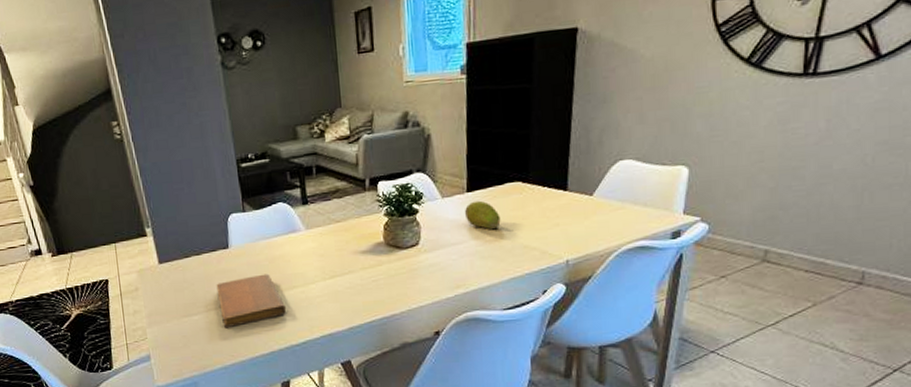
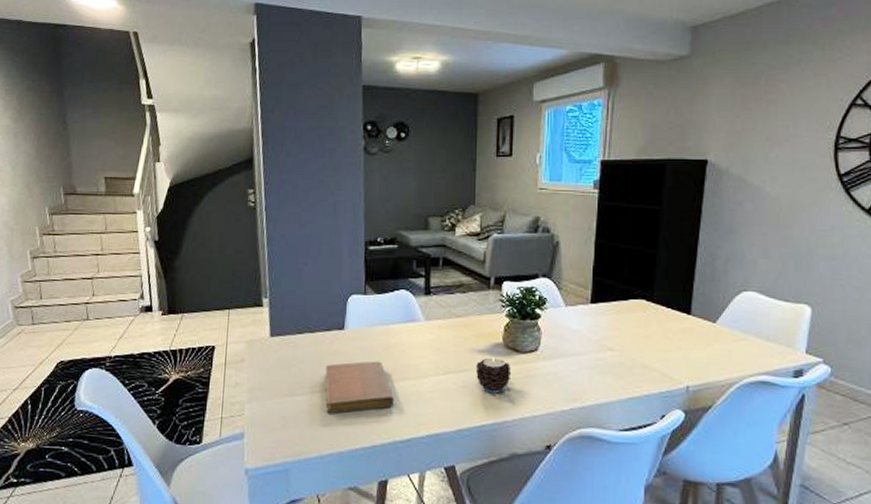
candle: none [360,256,396,291] -> present [476,357,512,394]
fruit: present [464,200,501,230] -> none [586,313,623,345]

